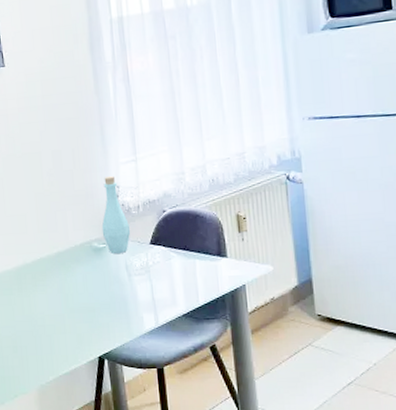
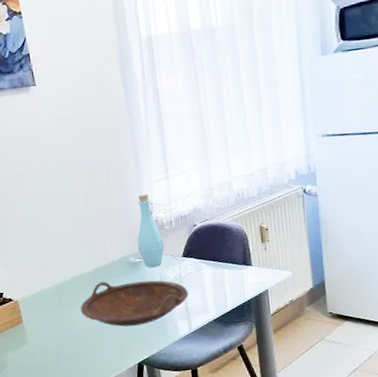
bowl: none [40,266,156,316] -> present [80,280,188,327]

